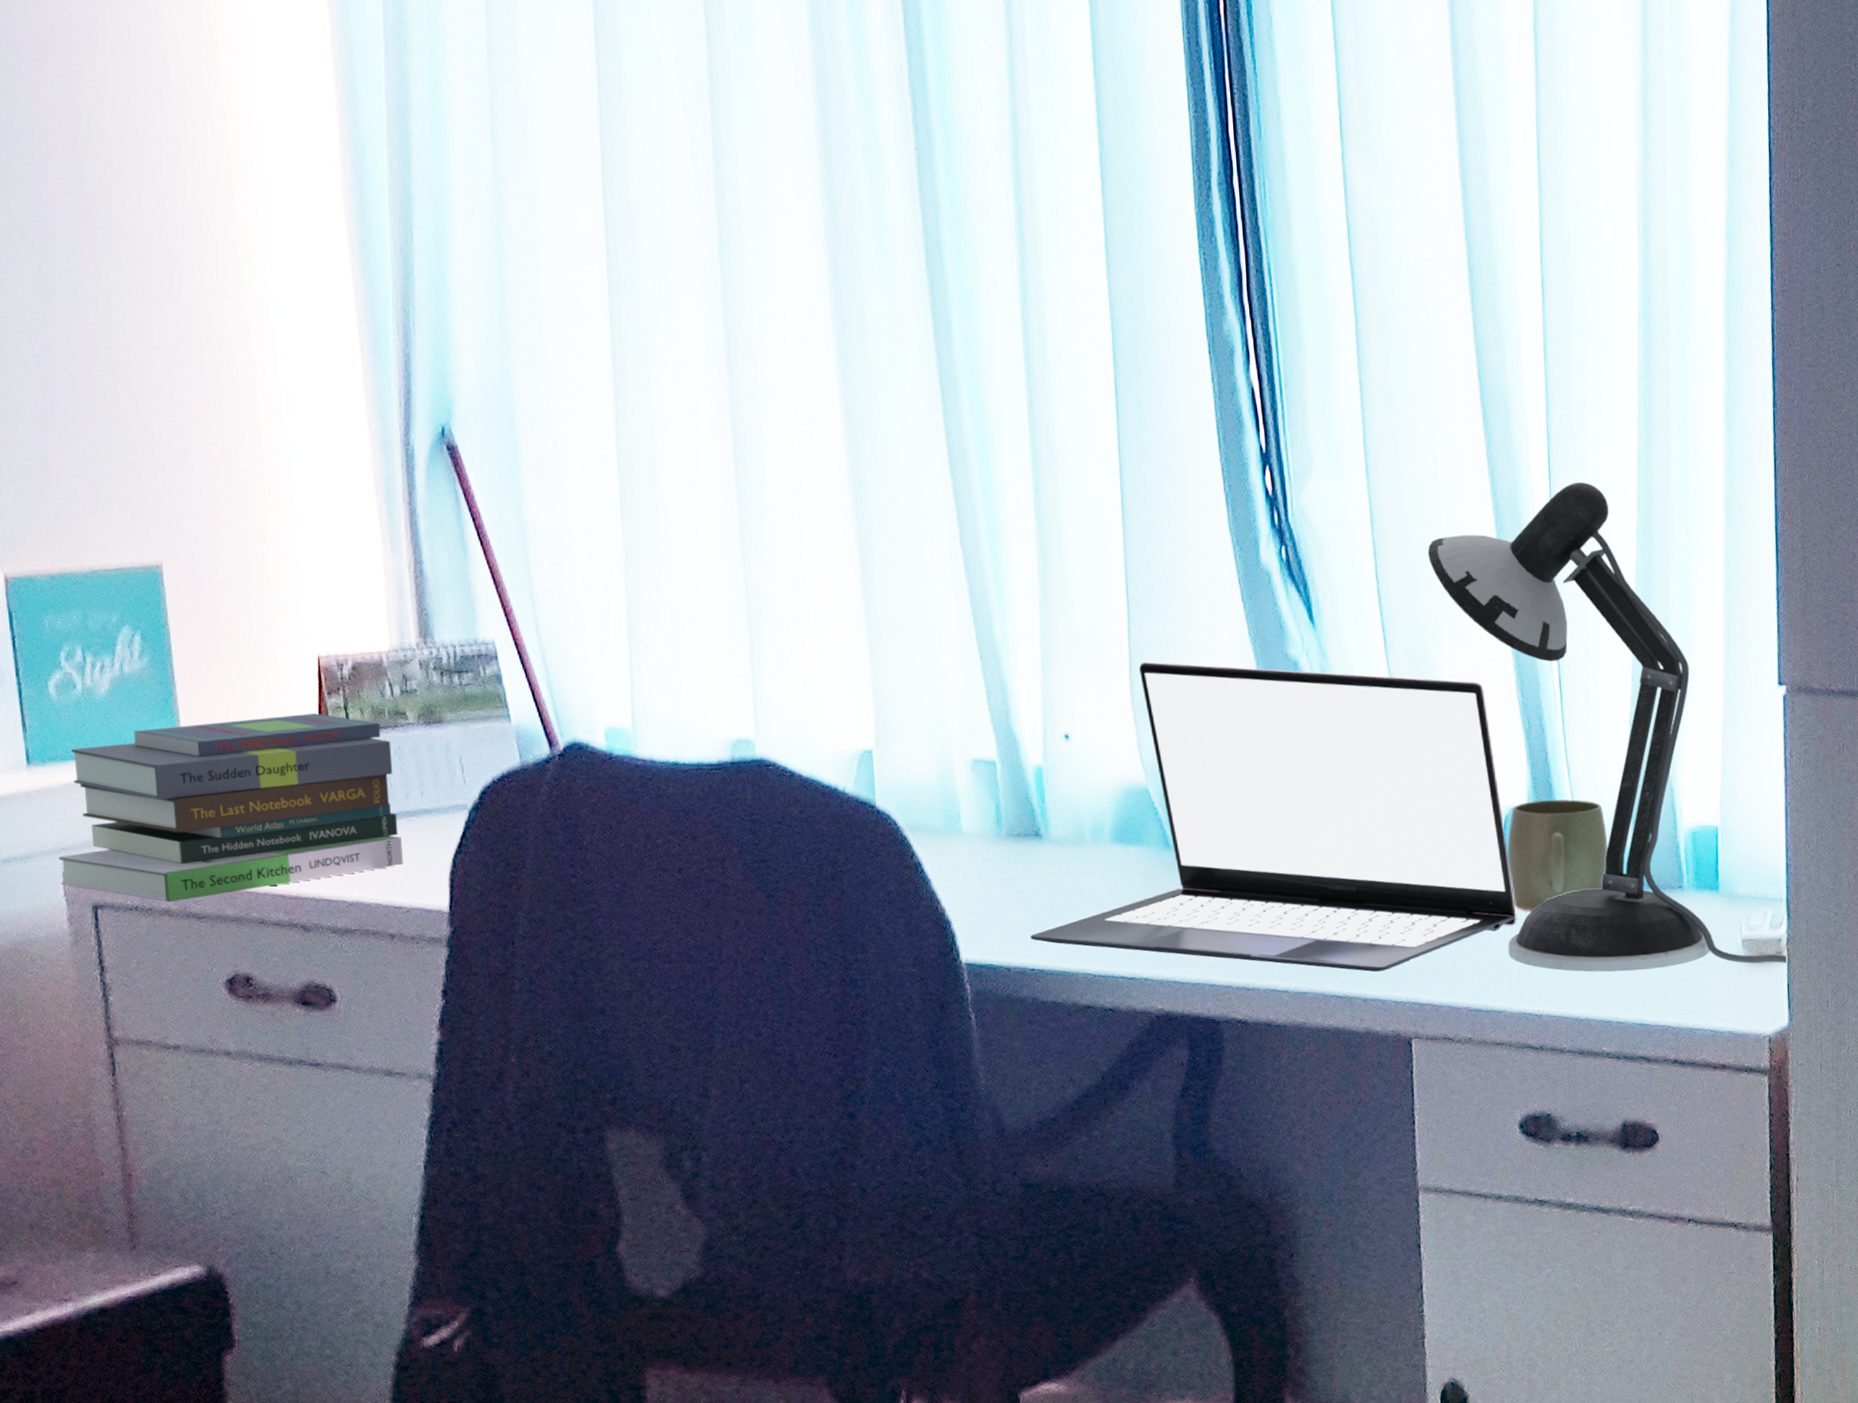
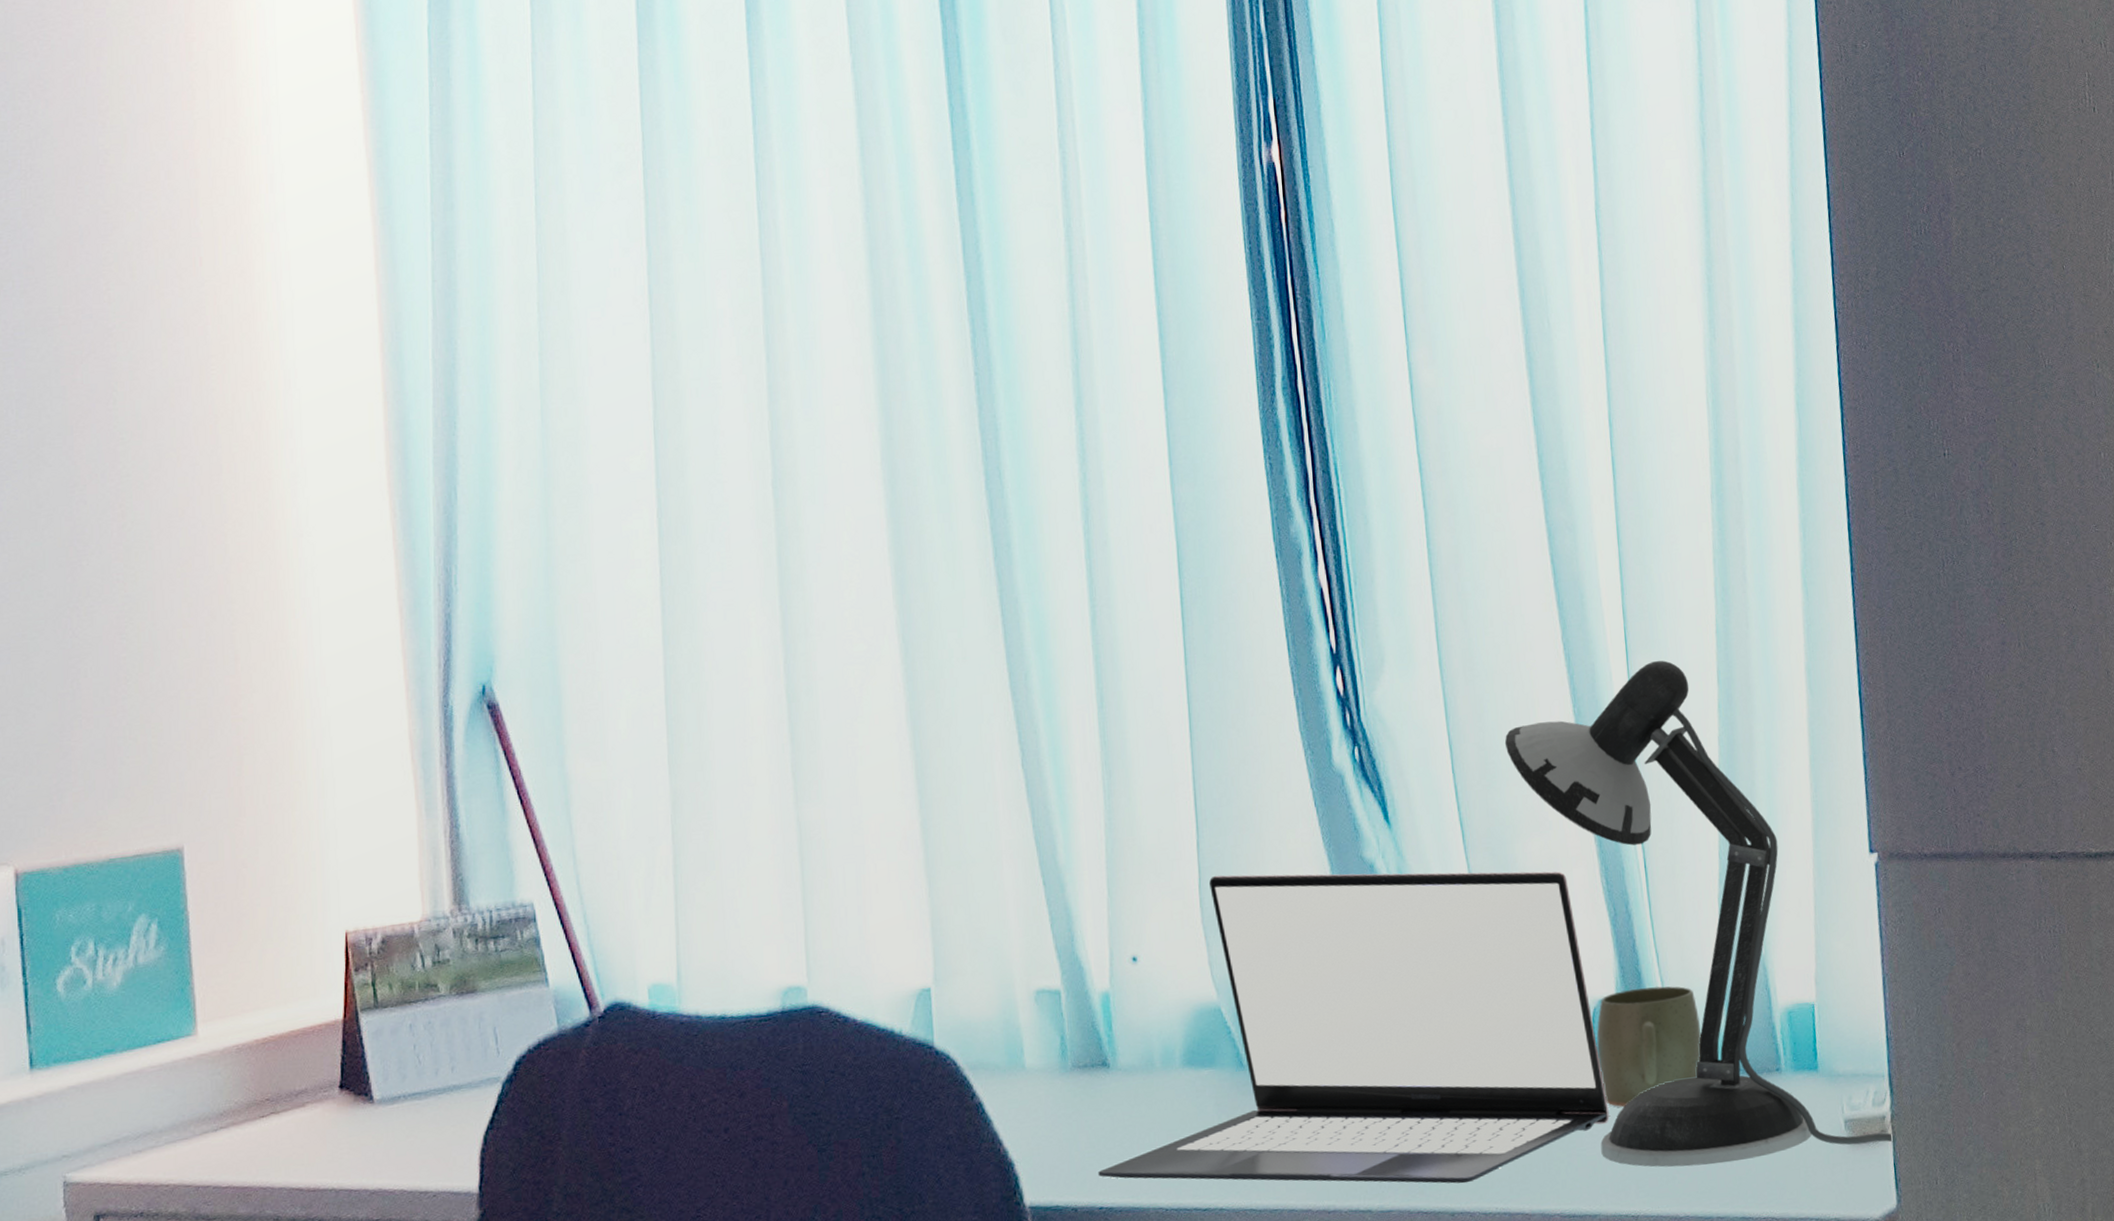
books: present [59,713,403,903] -> none [60,992,431,1206]

